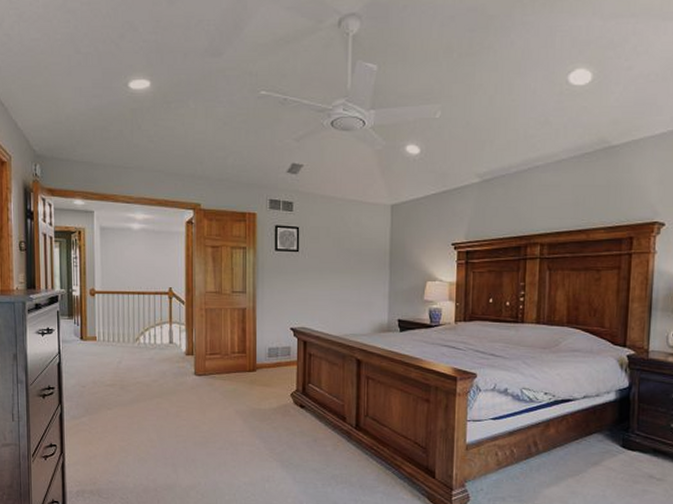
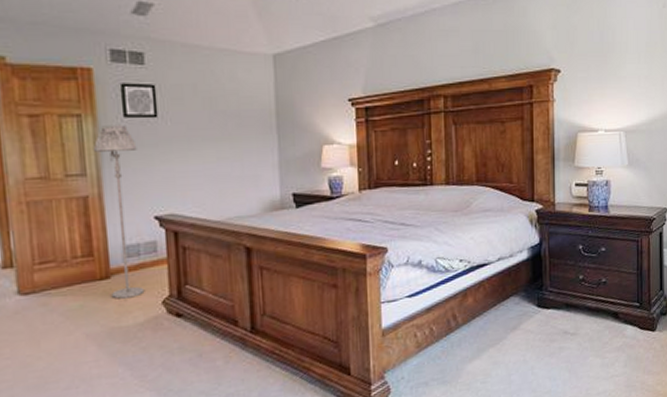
floor lamp: none [253,256,283,388] -> present [94,125,145,299]

